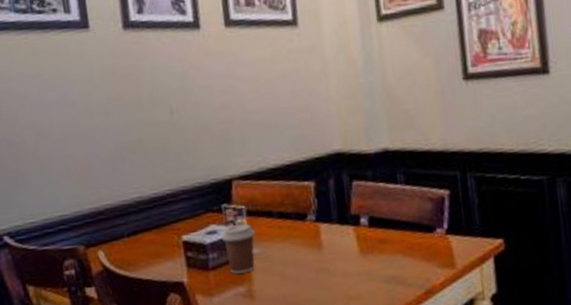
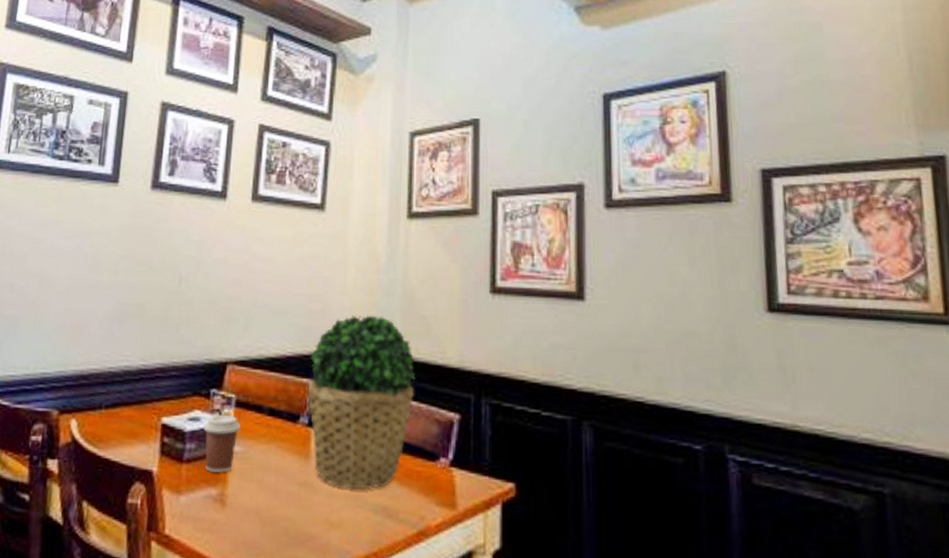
potted plant: none [307,116,407,267] -> present [308,315,416,490]

